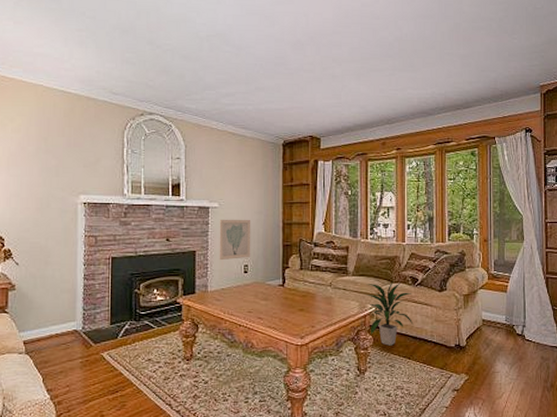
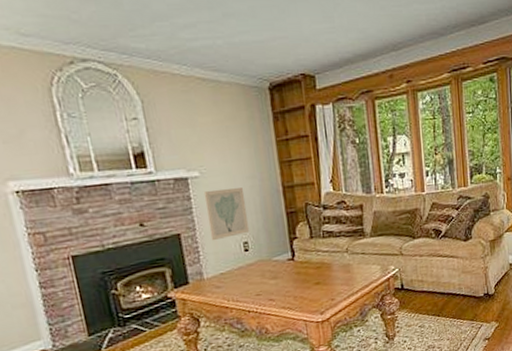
indoor plant: present [365,281,414,346] -> none [386,237,440,307]

